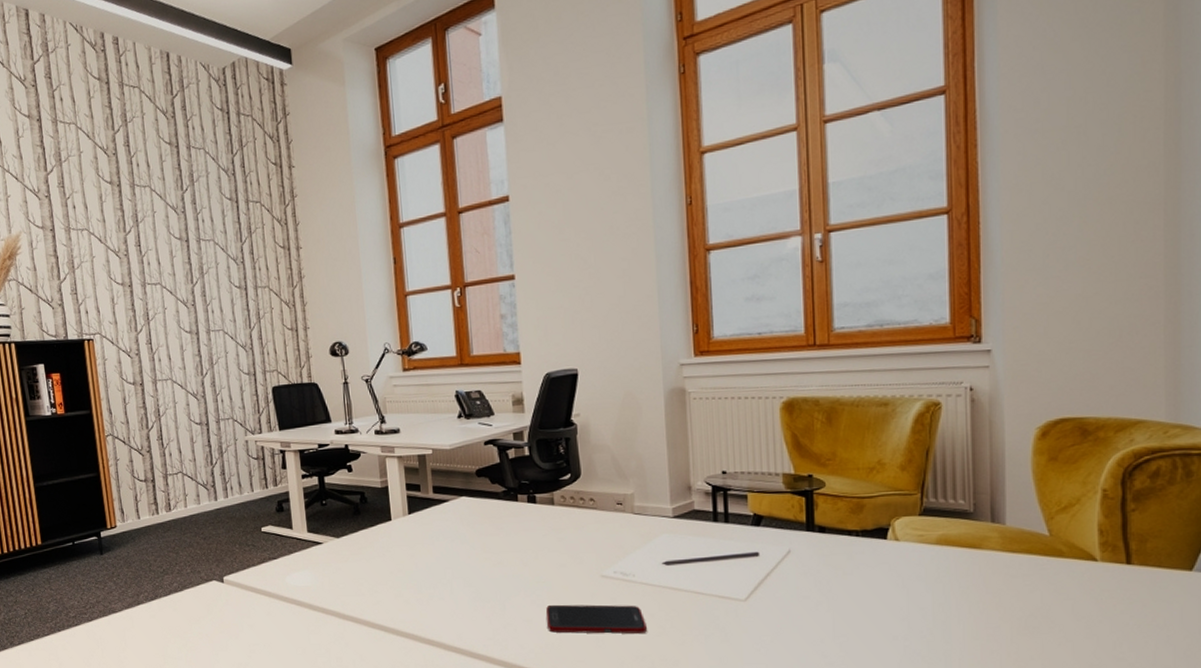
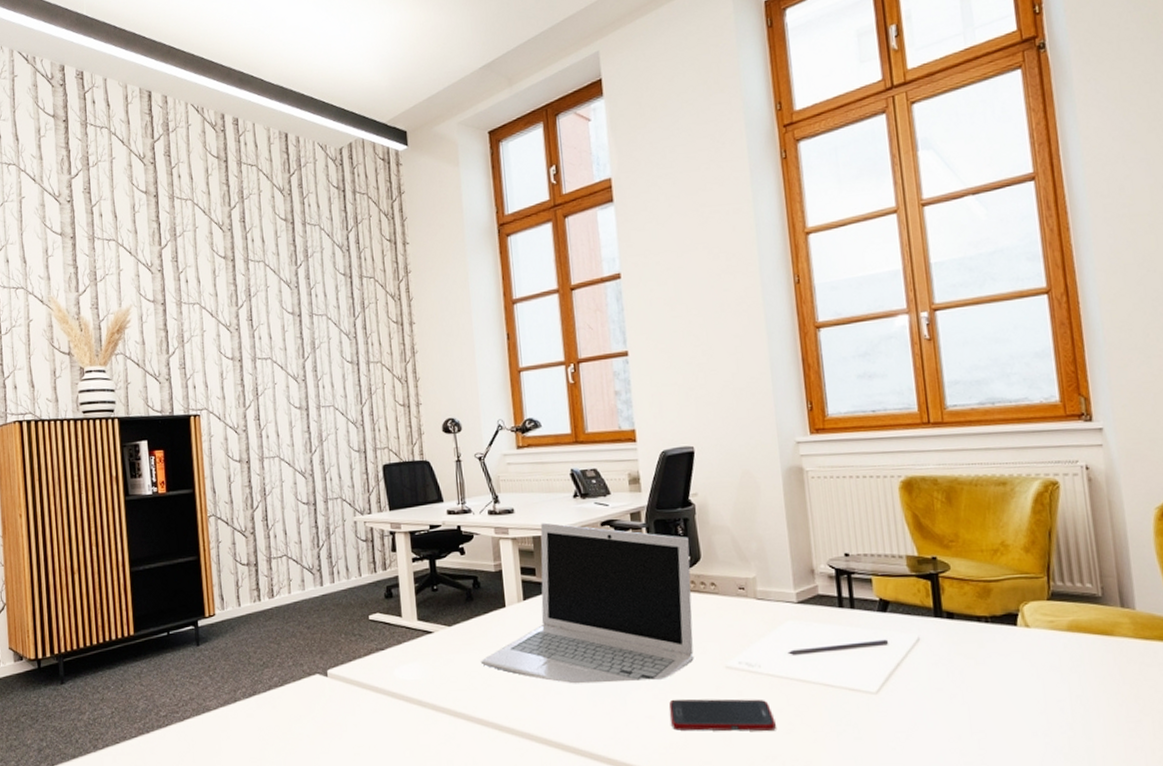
laptop: none [367,442,571,591] -> present [480,522,694,684]

